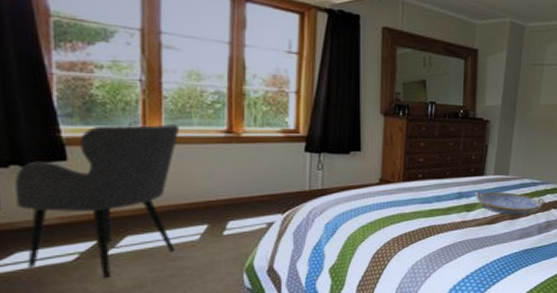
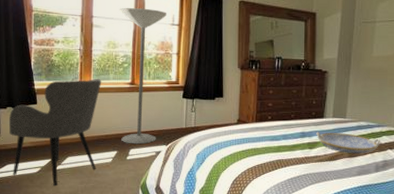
floor lamp: none [205,23,280,215] -> present [119,7,166,145]

